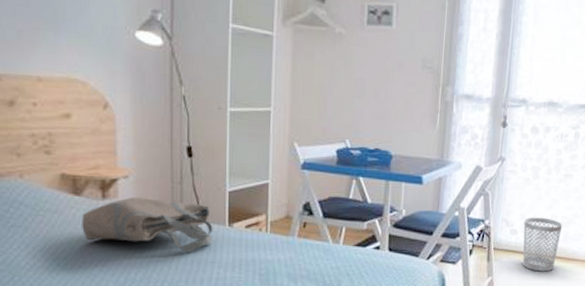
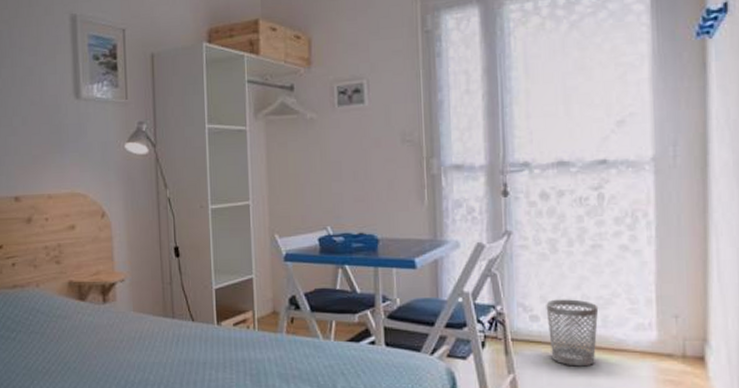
tote bag: present [82,196,213,252] -> none [87,299,203,353]

